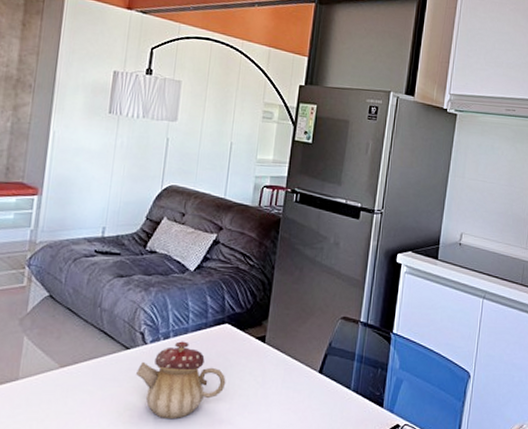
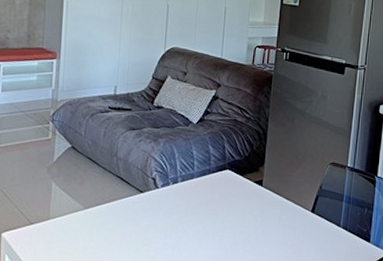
teapot: present [136,341,226,420] -> none [150,185,229,253]

